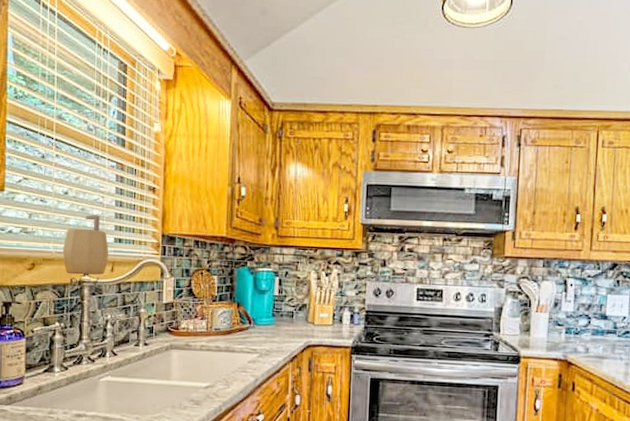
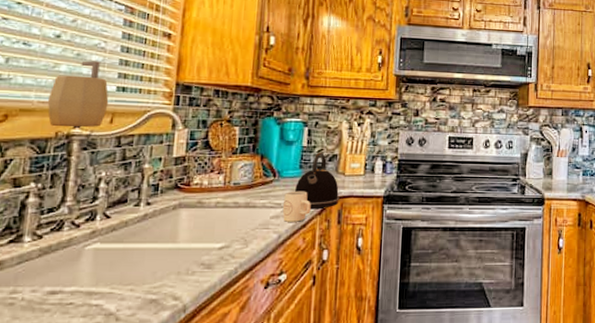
mug: none [259,338,284,368] -> present [283,191,311,222]
kettle: none [269,301,310,356] -> present [295,152,340,210]

